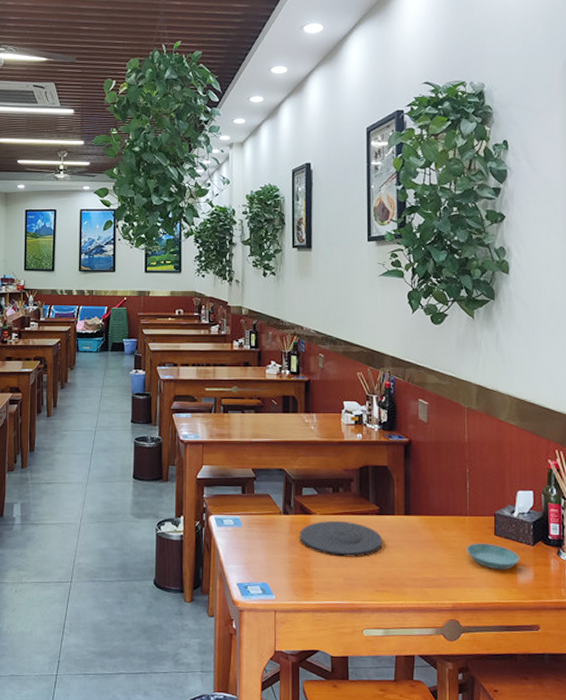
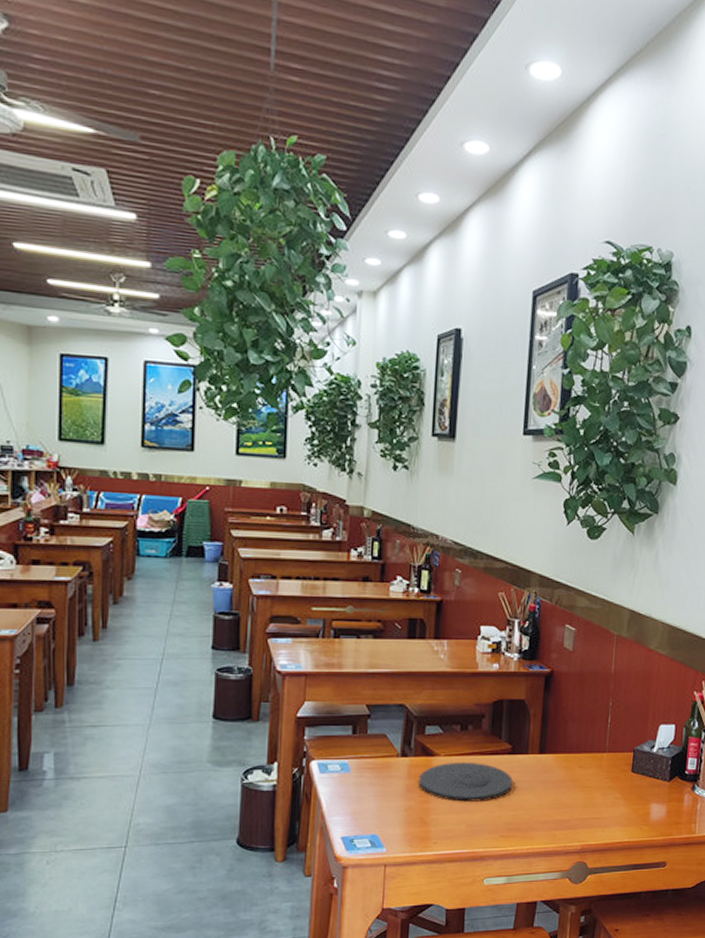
saucer: present [466,542,520,570] -> none [601,780,655,808]

